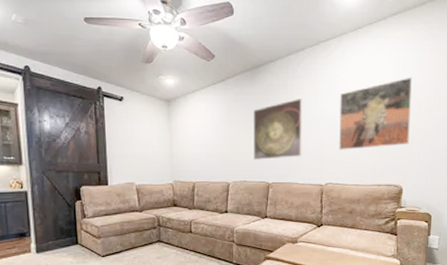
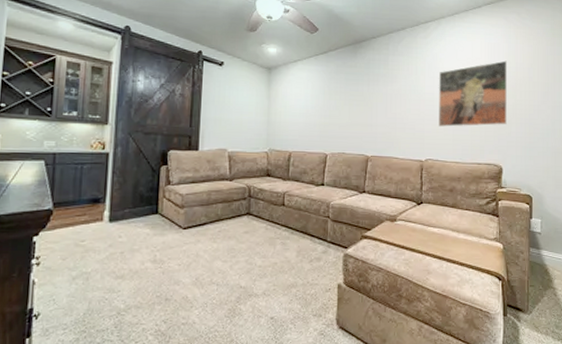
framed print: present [252,98,303,161] -> none [353,73,403,133]

